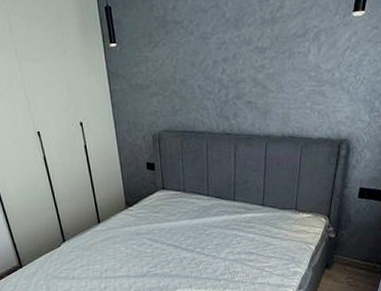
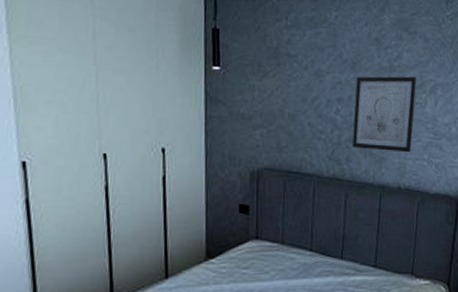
wall art: none [238,25,300,104] -> present [353,76,417,153]

